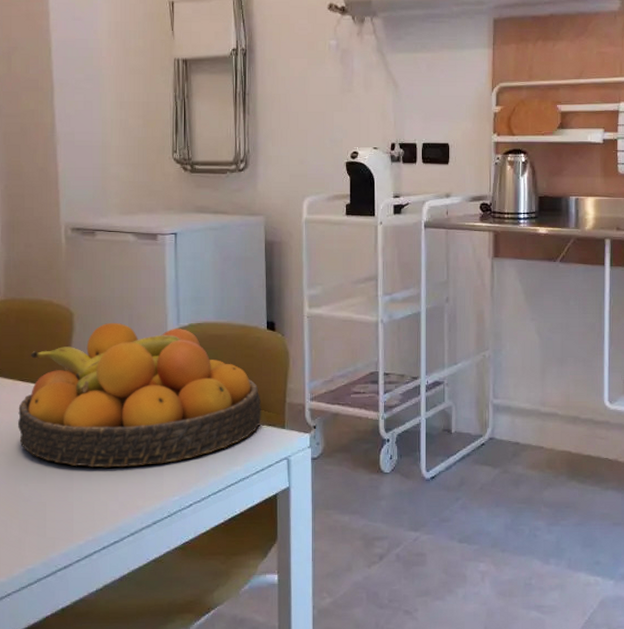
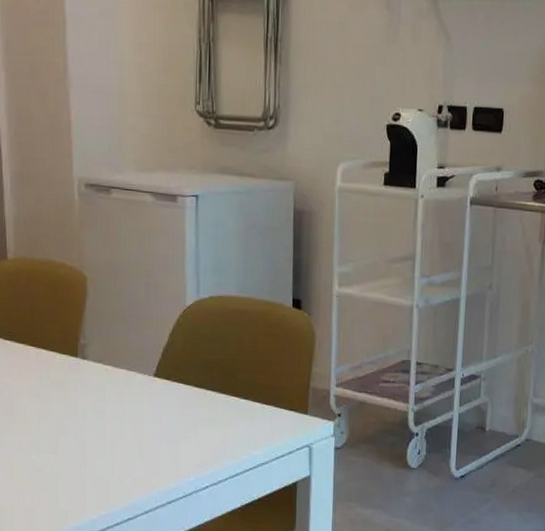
fruit bowl: present [18,322,261,468] -> none [30,289,284,444]

